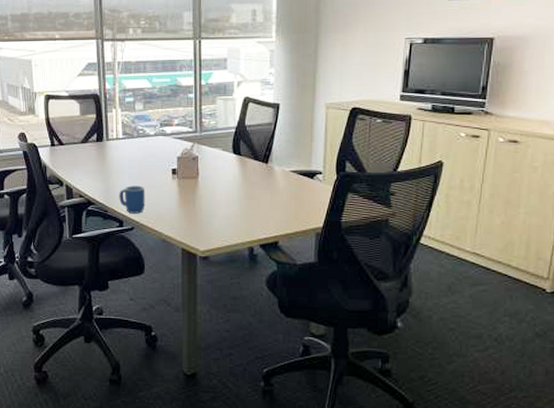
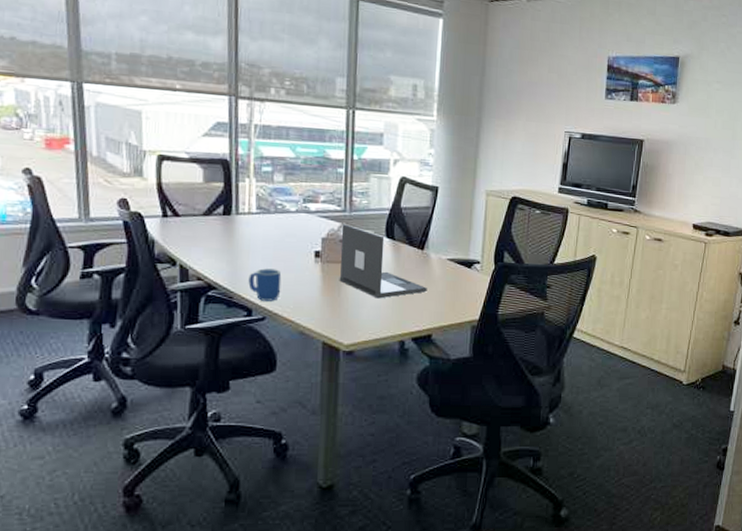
laptop: none [193,143,273,209] -> present [339,224,427,299]

